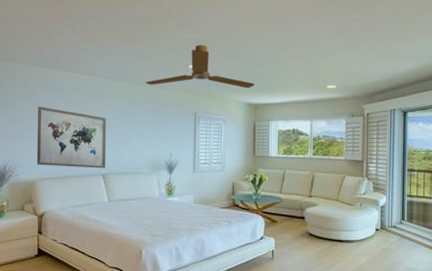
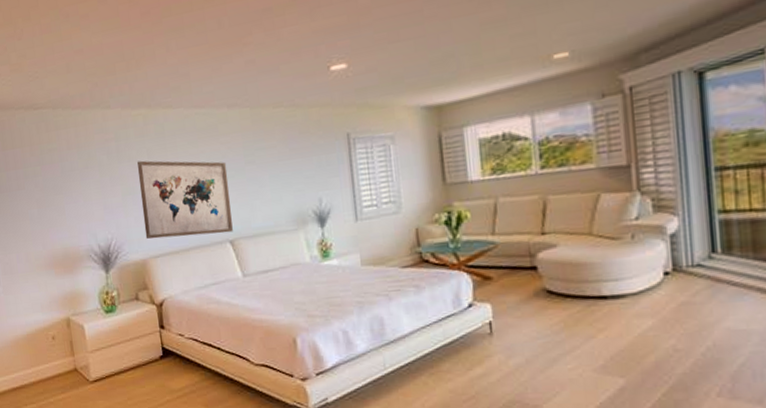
ceiling fan: present [145,45,255,89] -> none [272,31,434,107]

